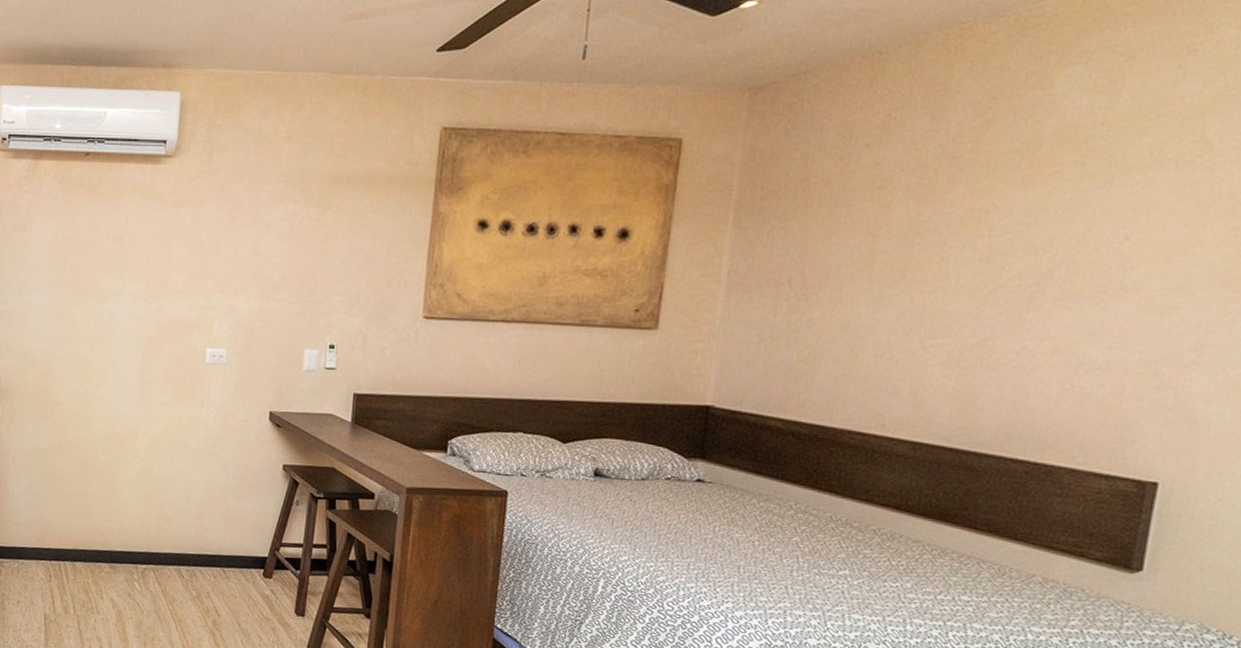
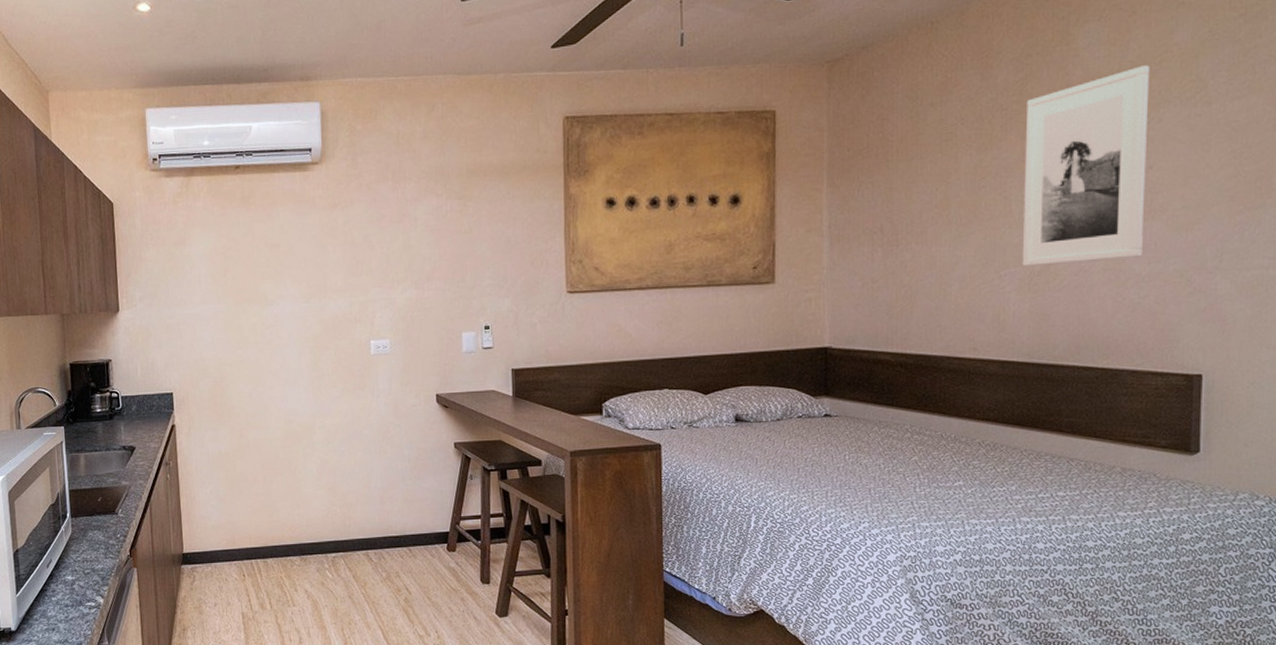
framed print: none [952,120,1143,341] -> present [1022,65,1150,266]

